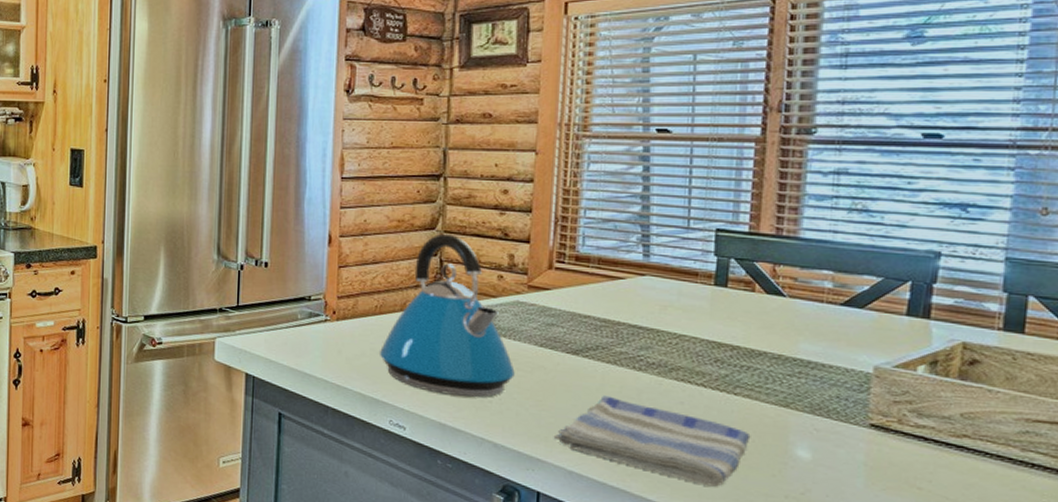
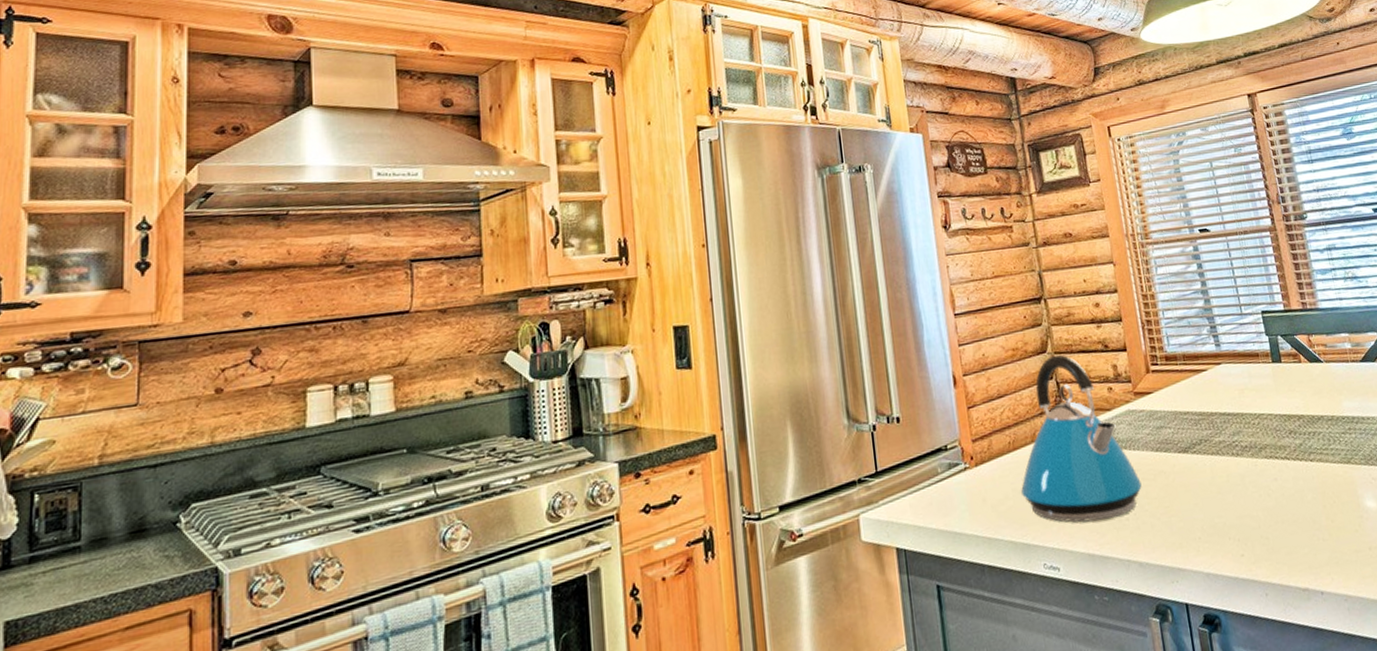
dish towel: present [553,395,751,487] -> none [1186,487,1332,556]

